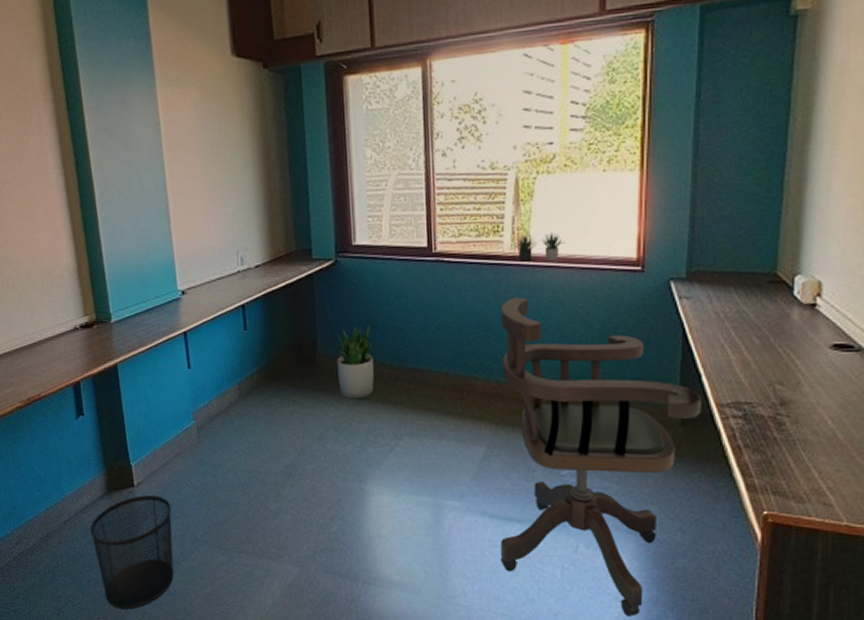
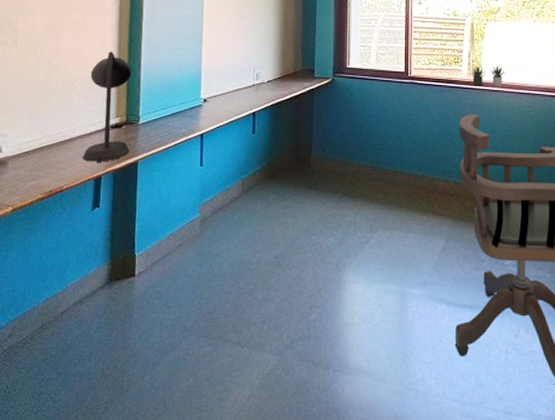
desk lamp: none [46,238,106,368] -> present [82,51,132,163]
waste bin: present [89,495,174,610] -> none [85,285,167,405]
planter: present [337,323,374,399] -> none [327,131,358,196]

